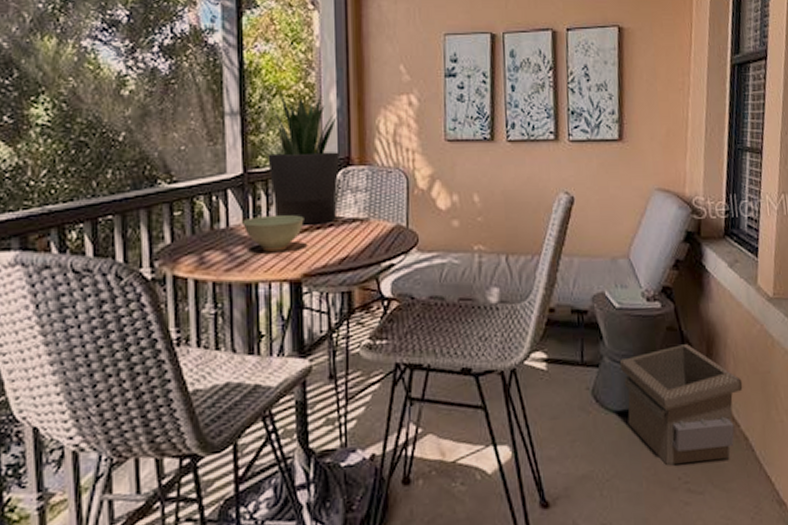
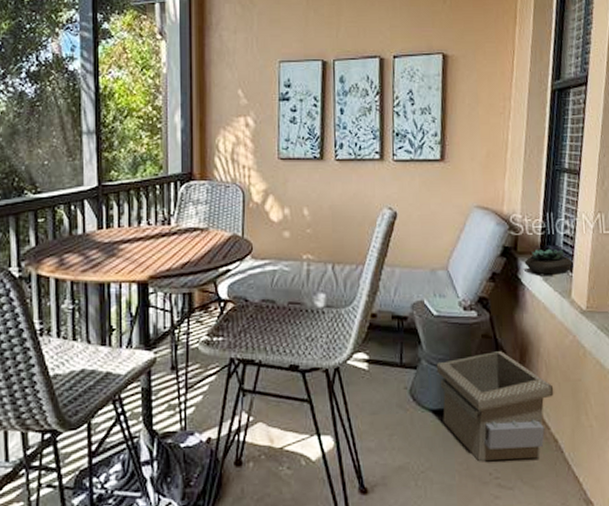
bowl: present [242,215,304,252] -> none [97,224,151,256]
planter: present [268,90,340,225] -> none [119,112,183,233]
succulent plant: none [708,232,758,261] -> present [524,248,573,275]

